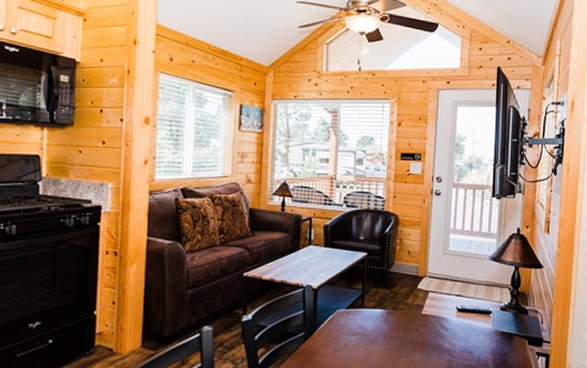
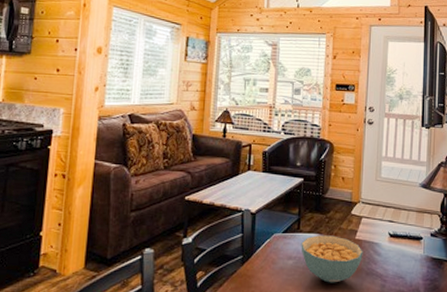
cereal bowl: none [365,311,430,358] -> present [301,235,363,283]

